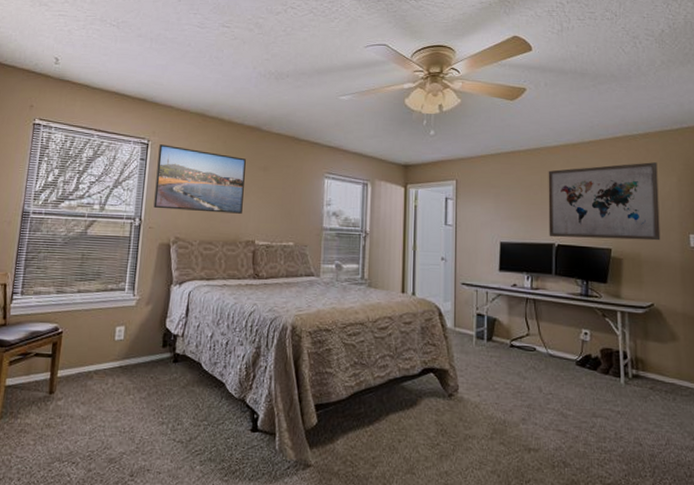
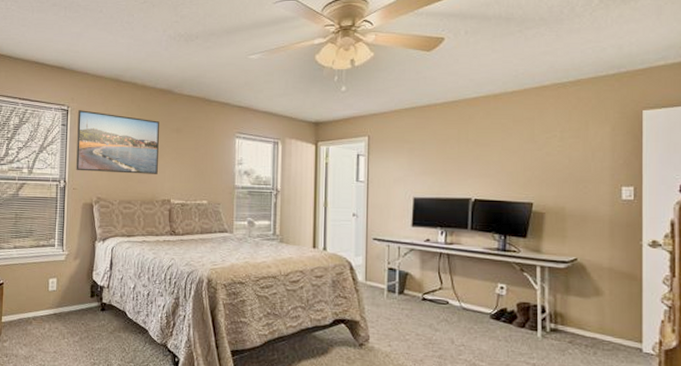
wall art: present [548,162,661,241] -> none [465,111,589,194]

